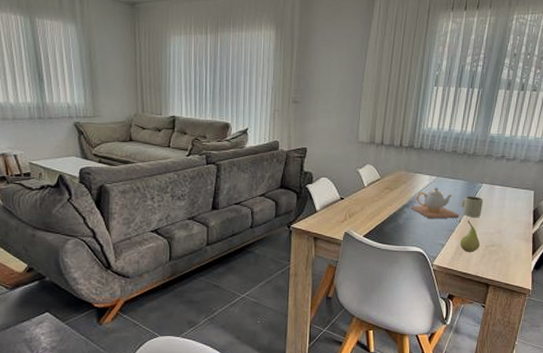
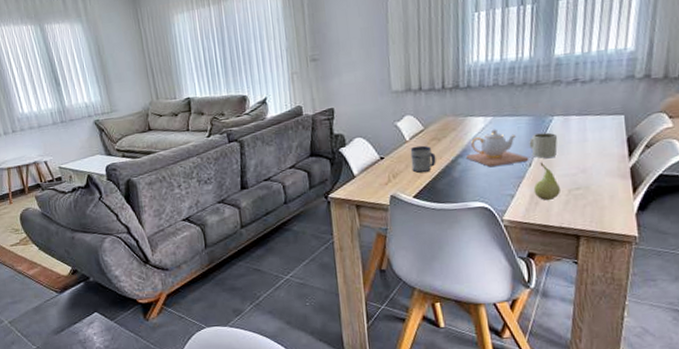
mug: none [366,192,387,216] -> present [410,145,436,173]

